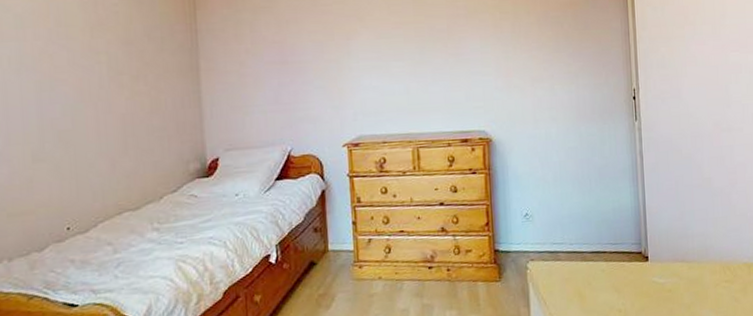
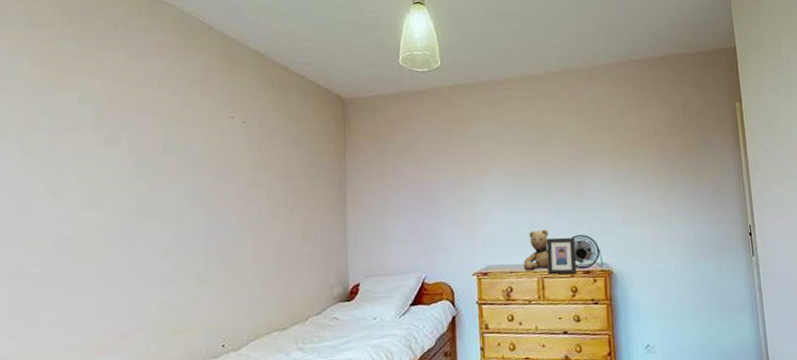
teddy bear: none [398,95,425,141] -> present [524,229,549,271]
picture frame: none [422,104,454,145] -> present [546,237,576,275]
desk fan: none [449,101,482,138] -> present [571,235,604,269]

